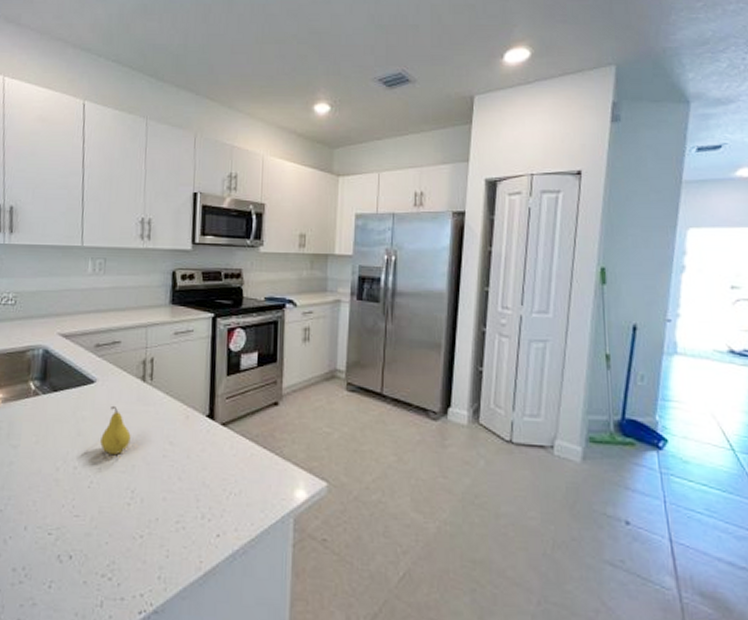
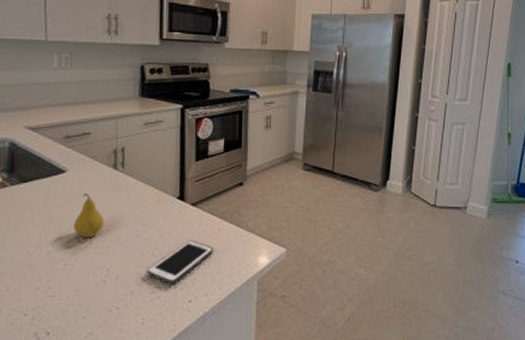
cell phone: none [172,464,244,514] -> present [146,240,213,284]

